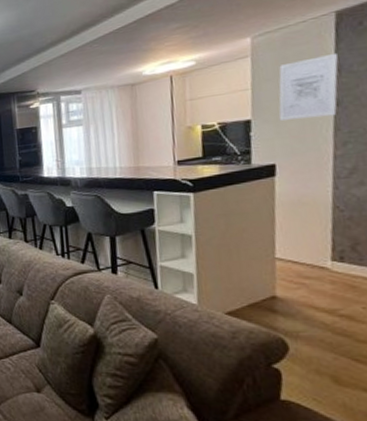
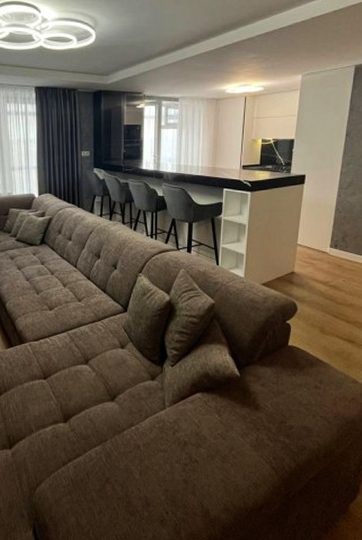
wall art: present [278,52,339,121] -> none [312,96,353,143]

